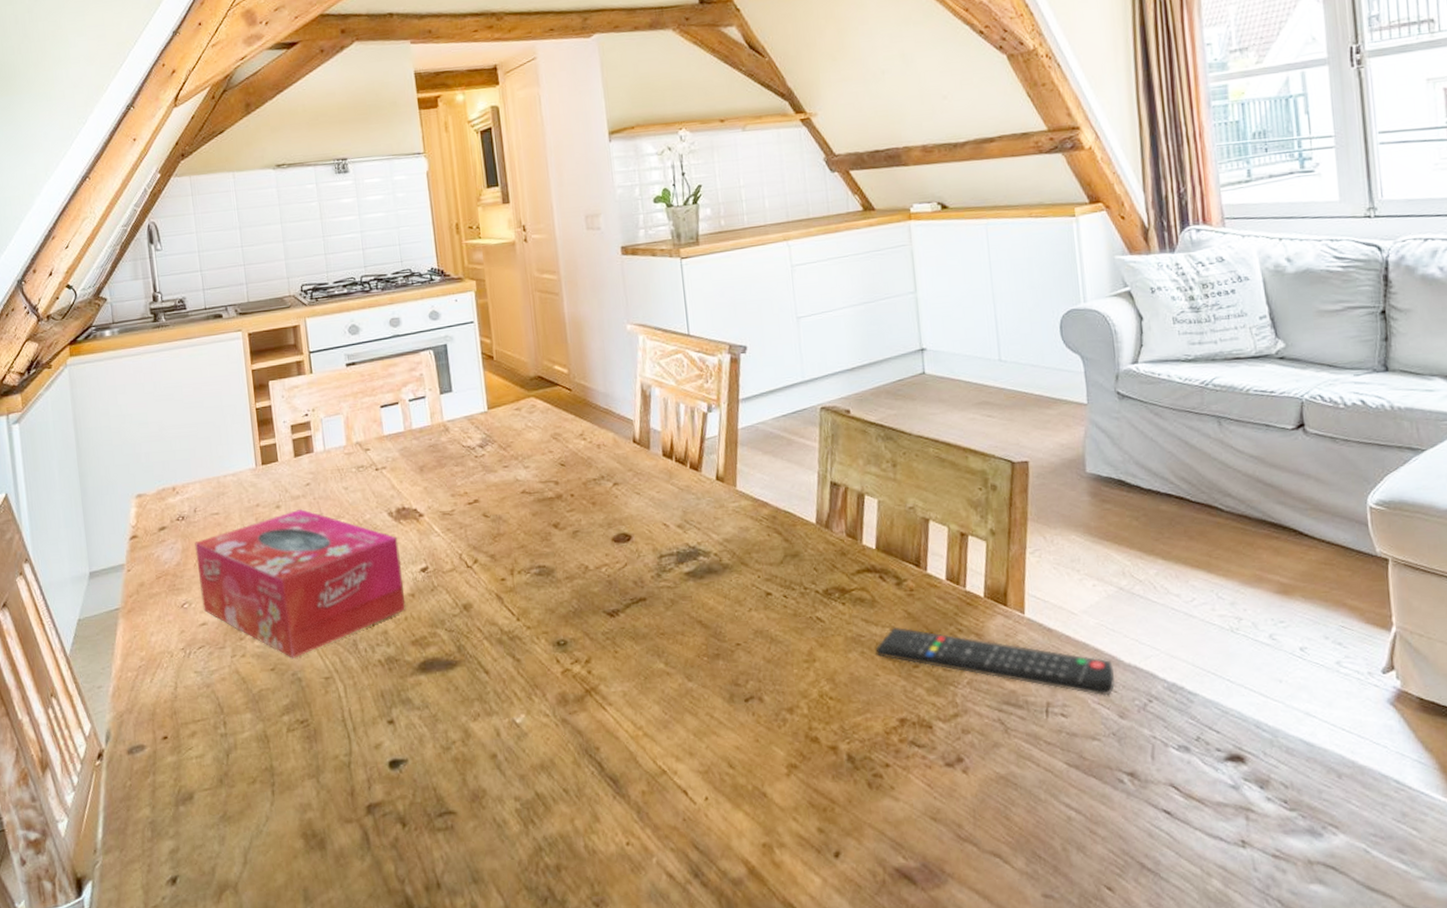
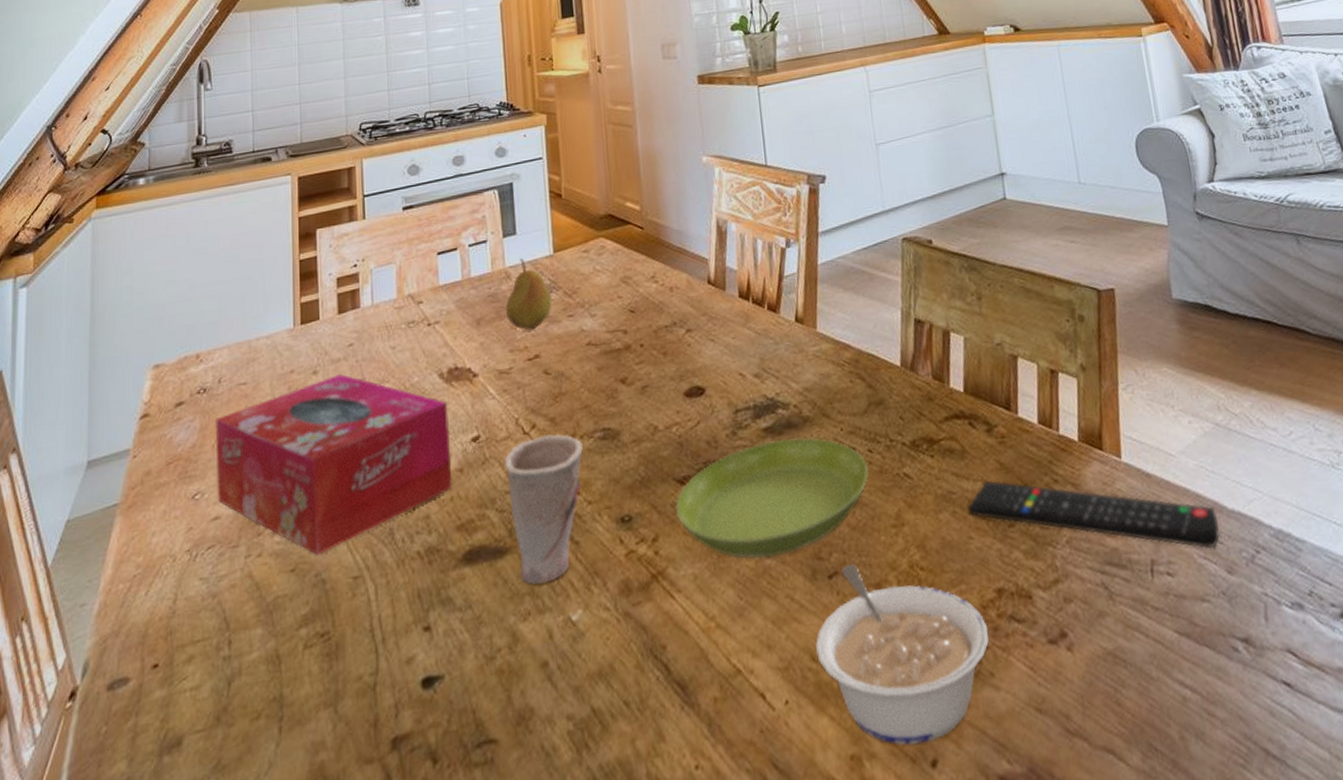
fruit: none [445,414,489,479] -> present [505,258,553,331]
cup: none [451,568,521,692] -> present [505,433,583,585]
saucer: none [606,581,784,682] -> present [675,437,869,559]
legume: none [733,690,891,839] -> present [816,563,989,746]

